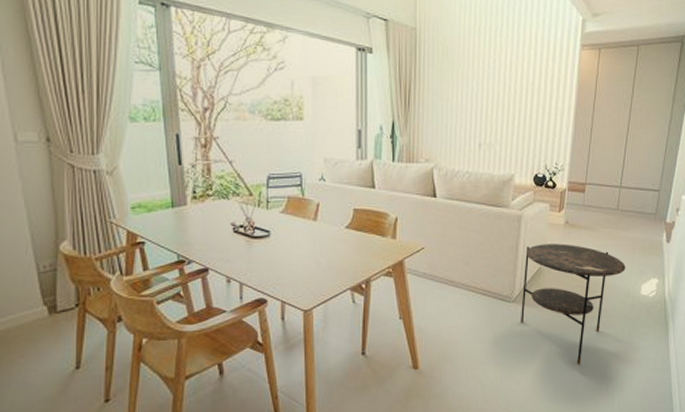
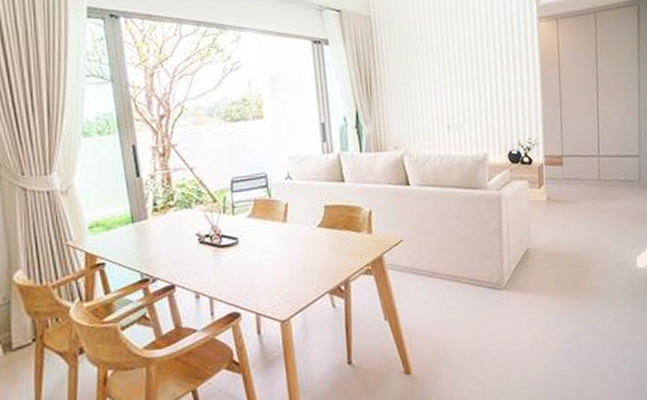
side table: present [521,244,626,365] -> none [510,221,617,352]

